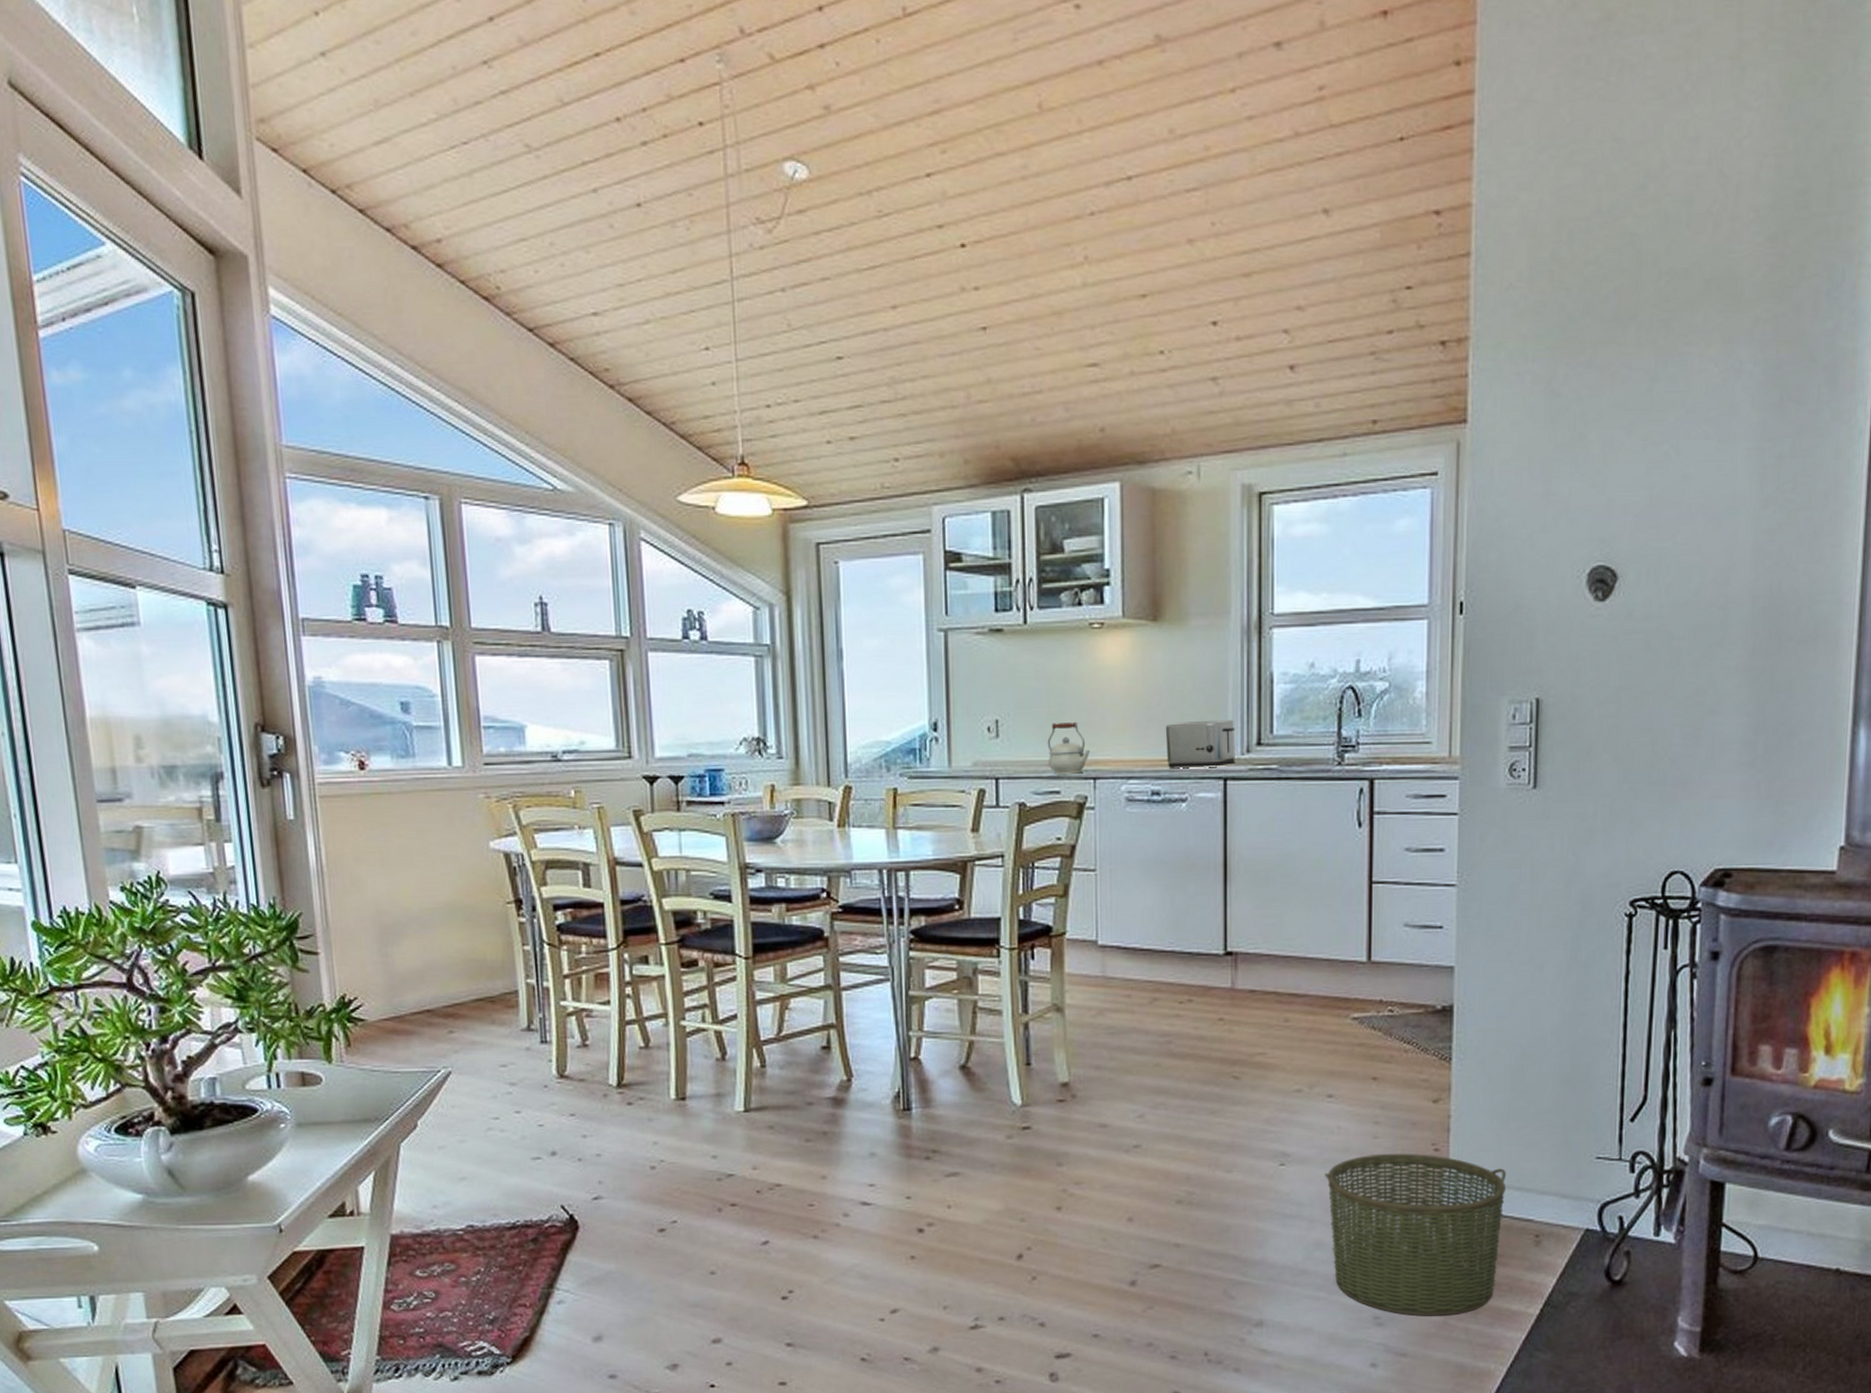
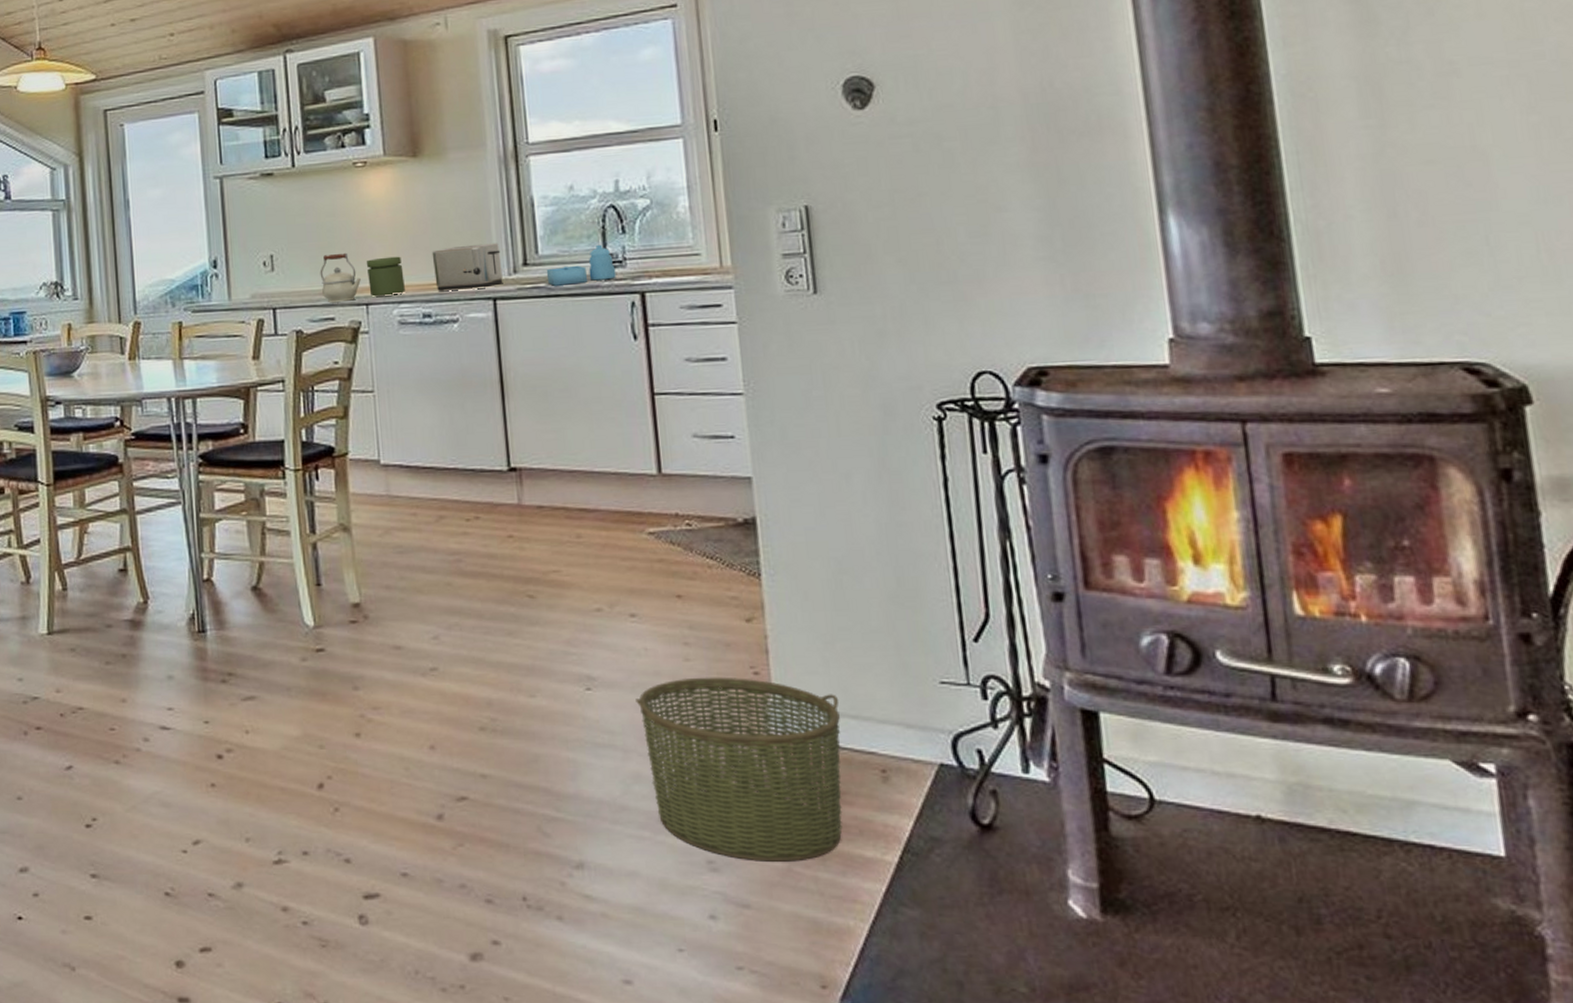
jar: none [1096,728,1135,771] -> present [366,256,405,297]
soap dispenser: none [1279,727,1348,768] -> present [546,244,616,286]

